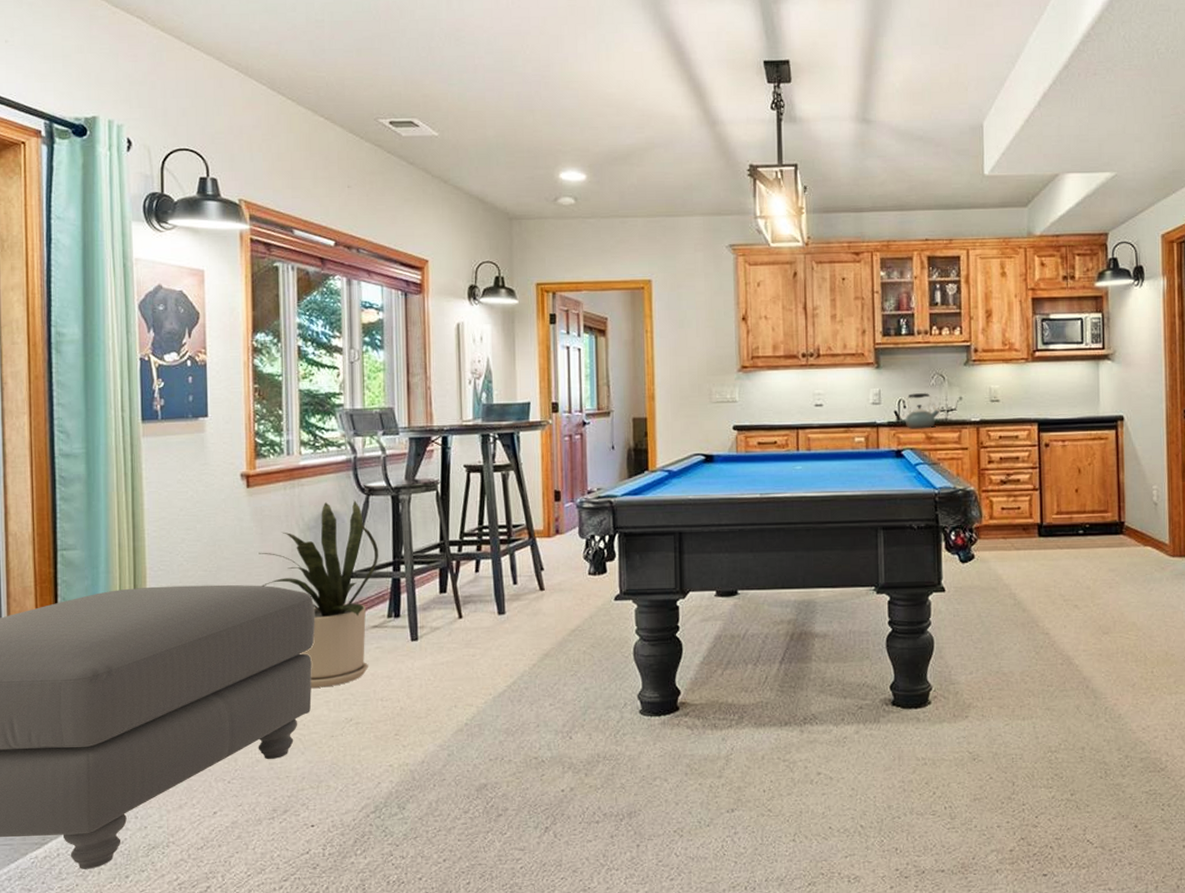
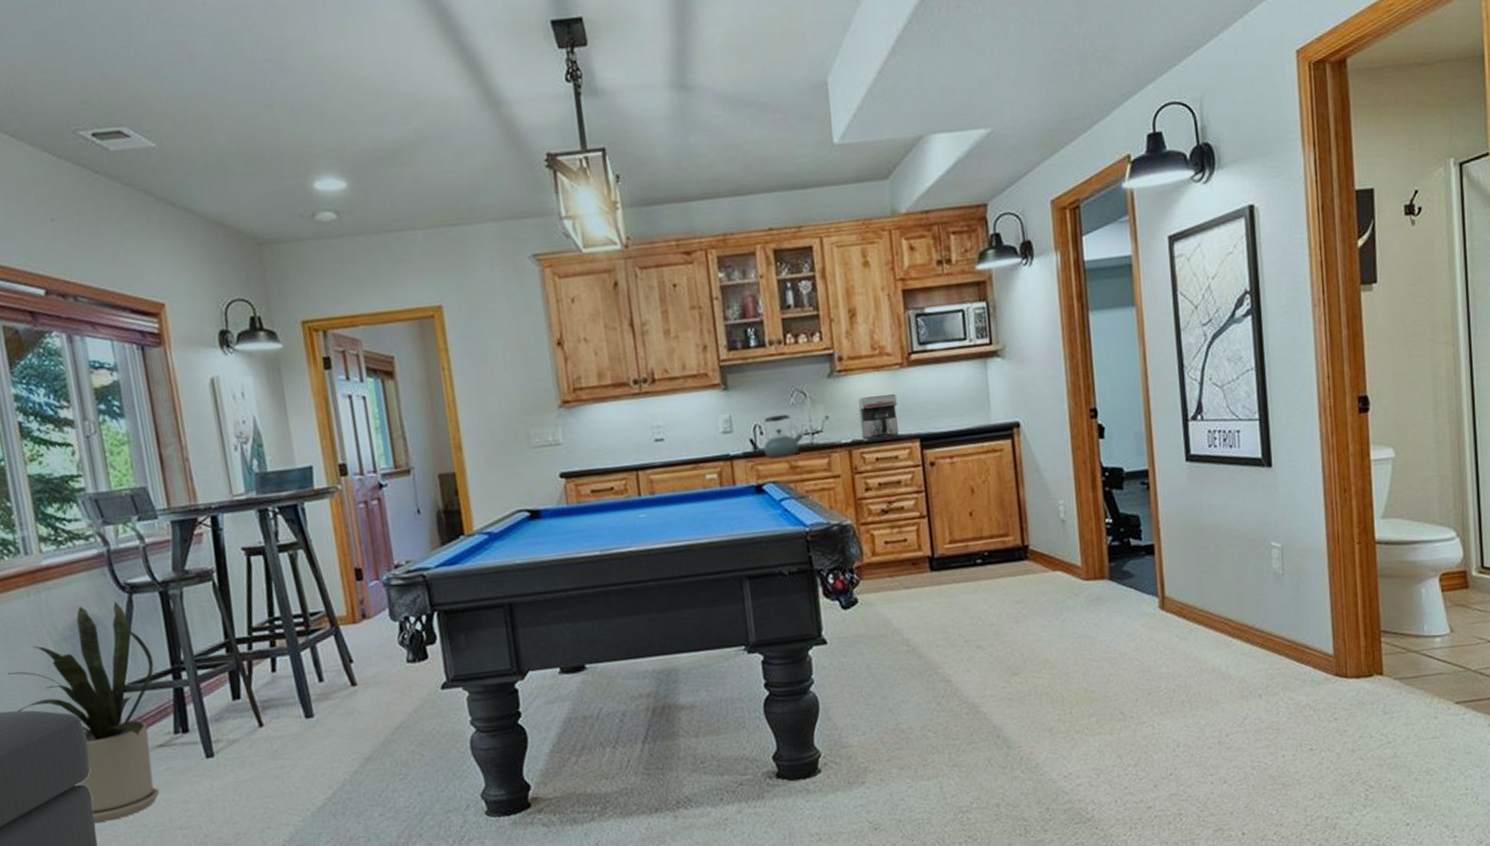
coffee maker: none [988,384,1023,424] -> present [858,394,903,444]

